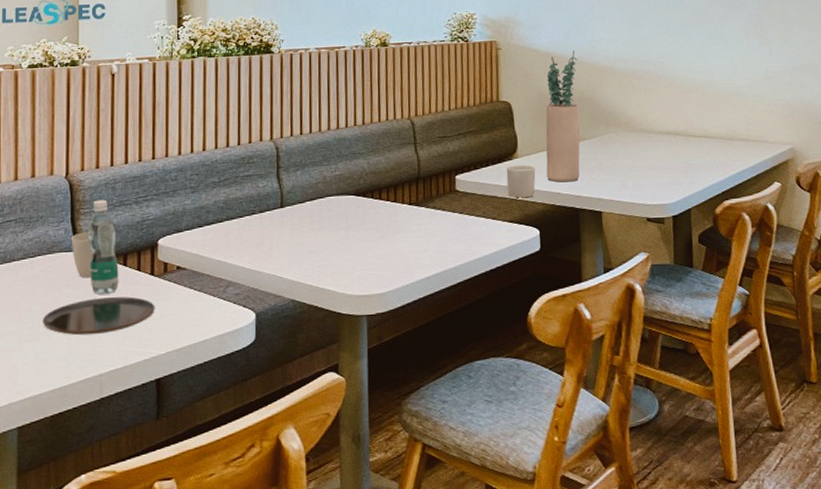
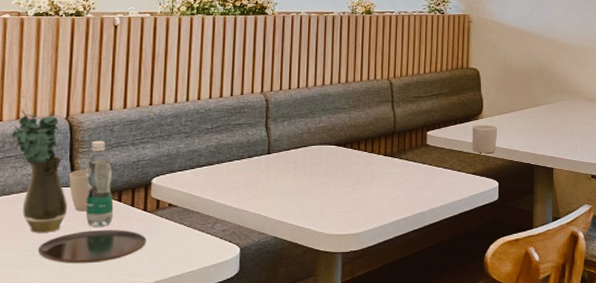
vase: none [10,170,70,303] -> present [11,110,67,233]
vase: present [545,50,581,183] -> none [507,26,539,141]

